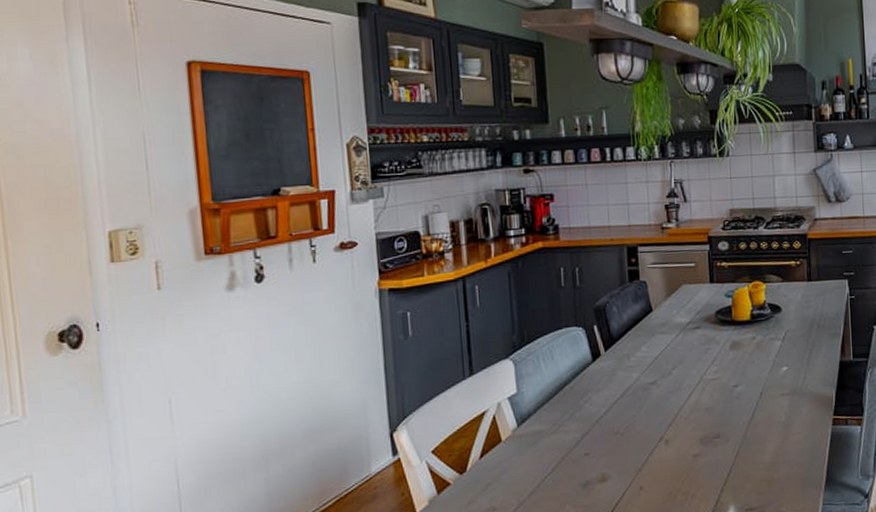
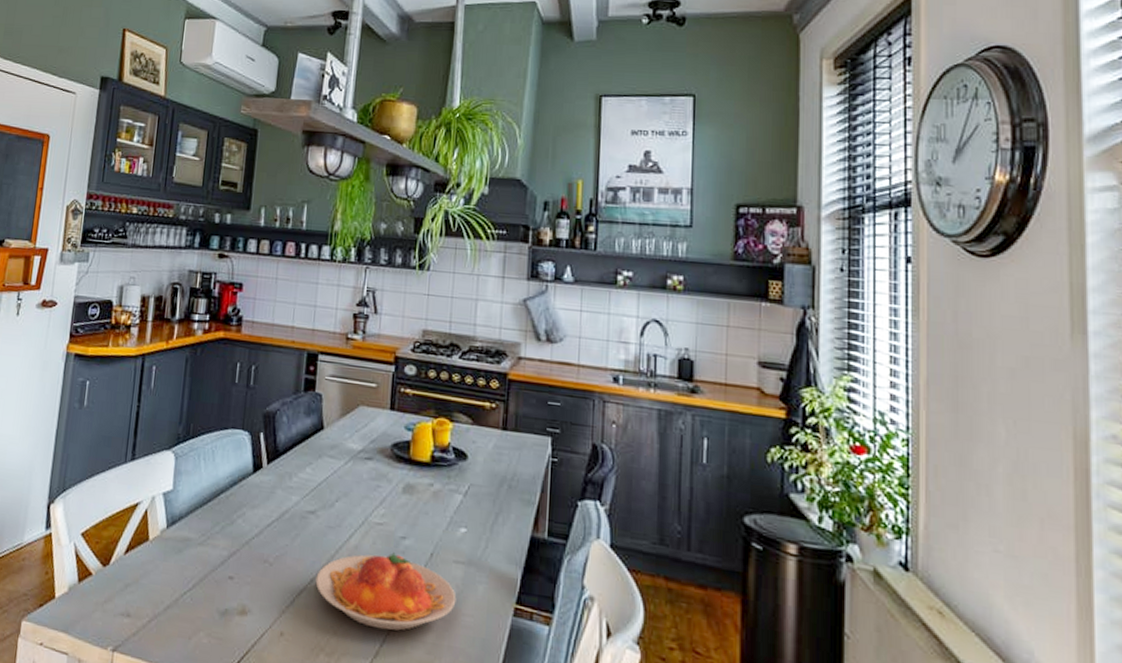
plate: none [664,399,786,463] -> present [315,552,457,631]

